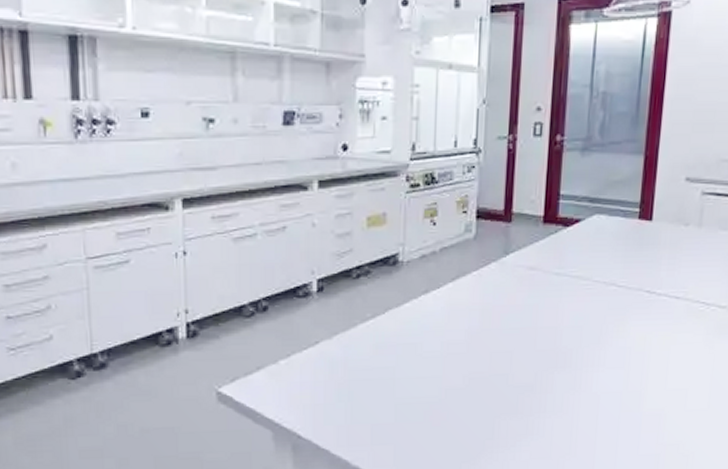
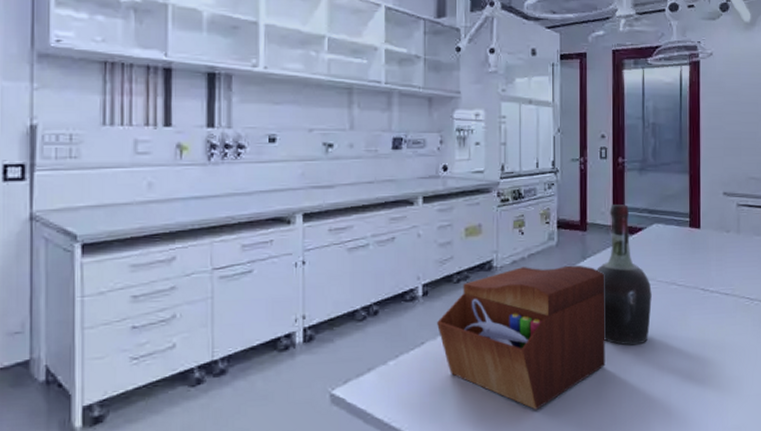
sewing box: none [333,261,531,416] -> present [437,265,606,410]
cognac bottle: none [521,191,586,352] -> present [597,204,652,346]

